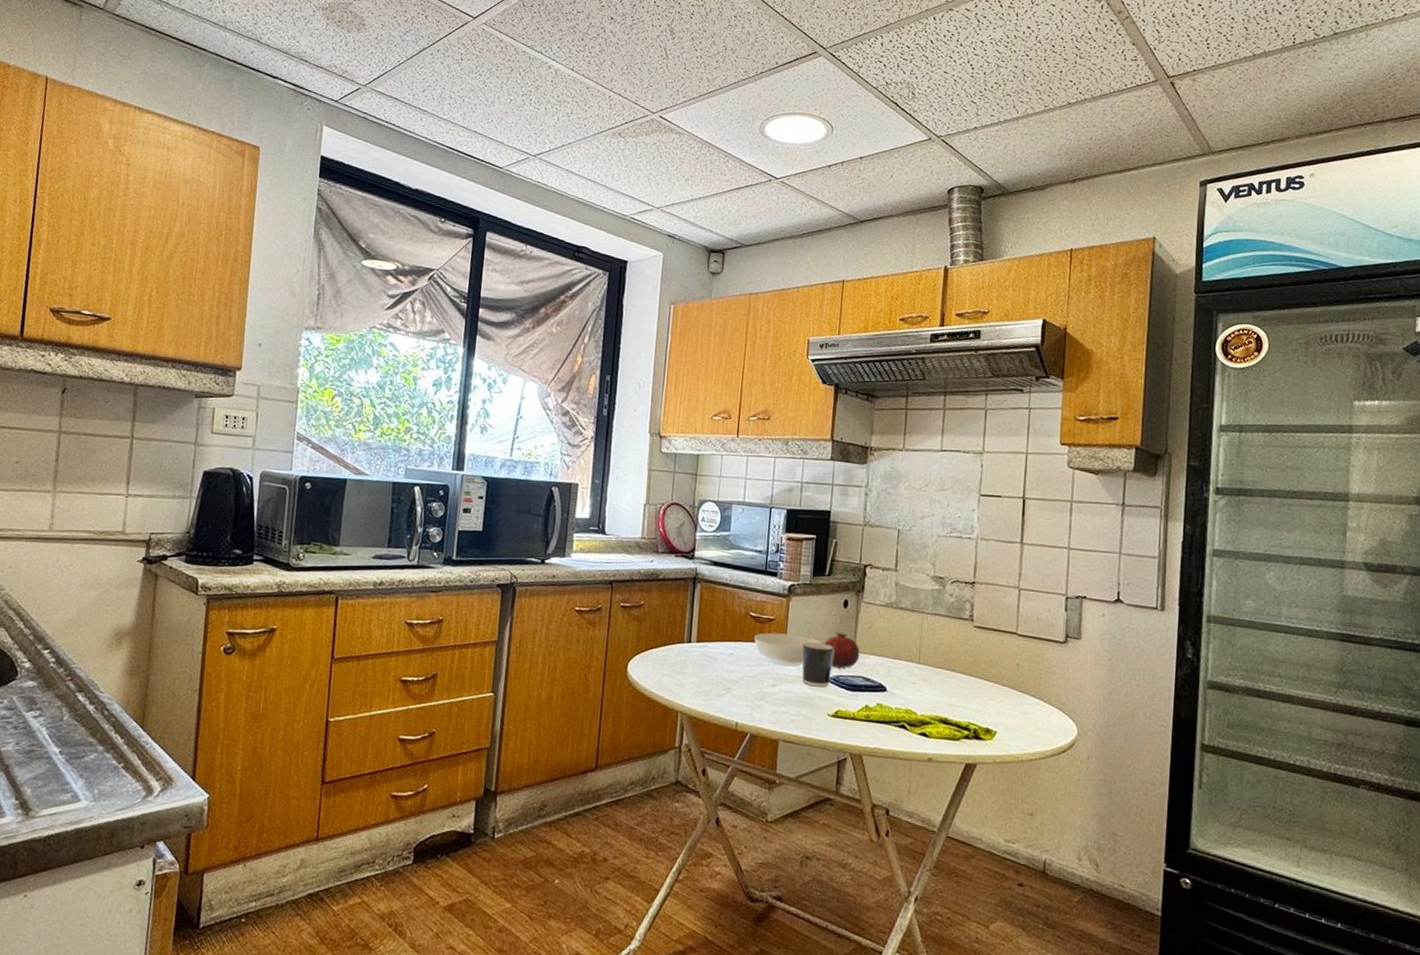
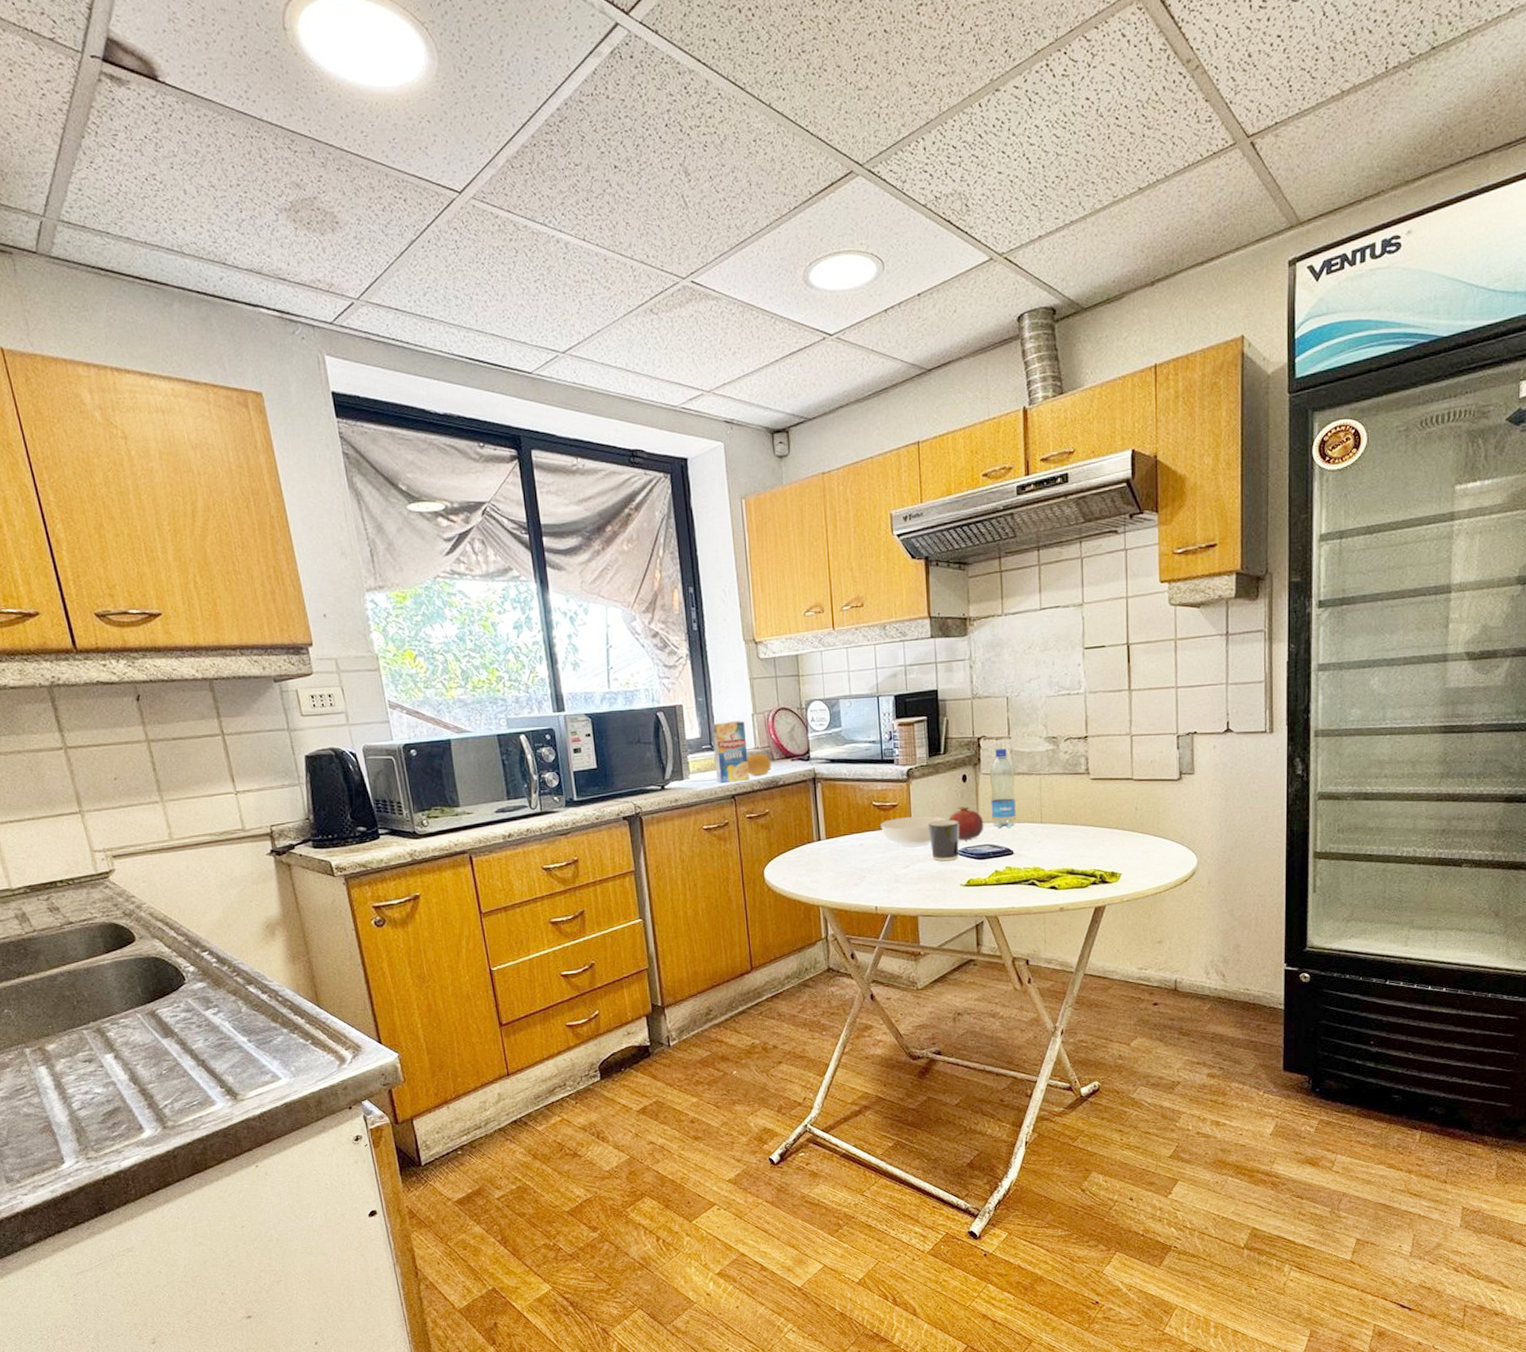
juice carton: none [597,506,636,569] -> present [711,720,749,784]
fruit: none [630,542,655,567] -> present [747,752,771,776]
bottle: none [868,579,898,664] -> present [990,748,1016,829]

